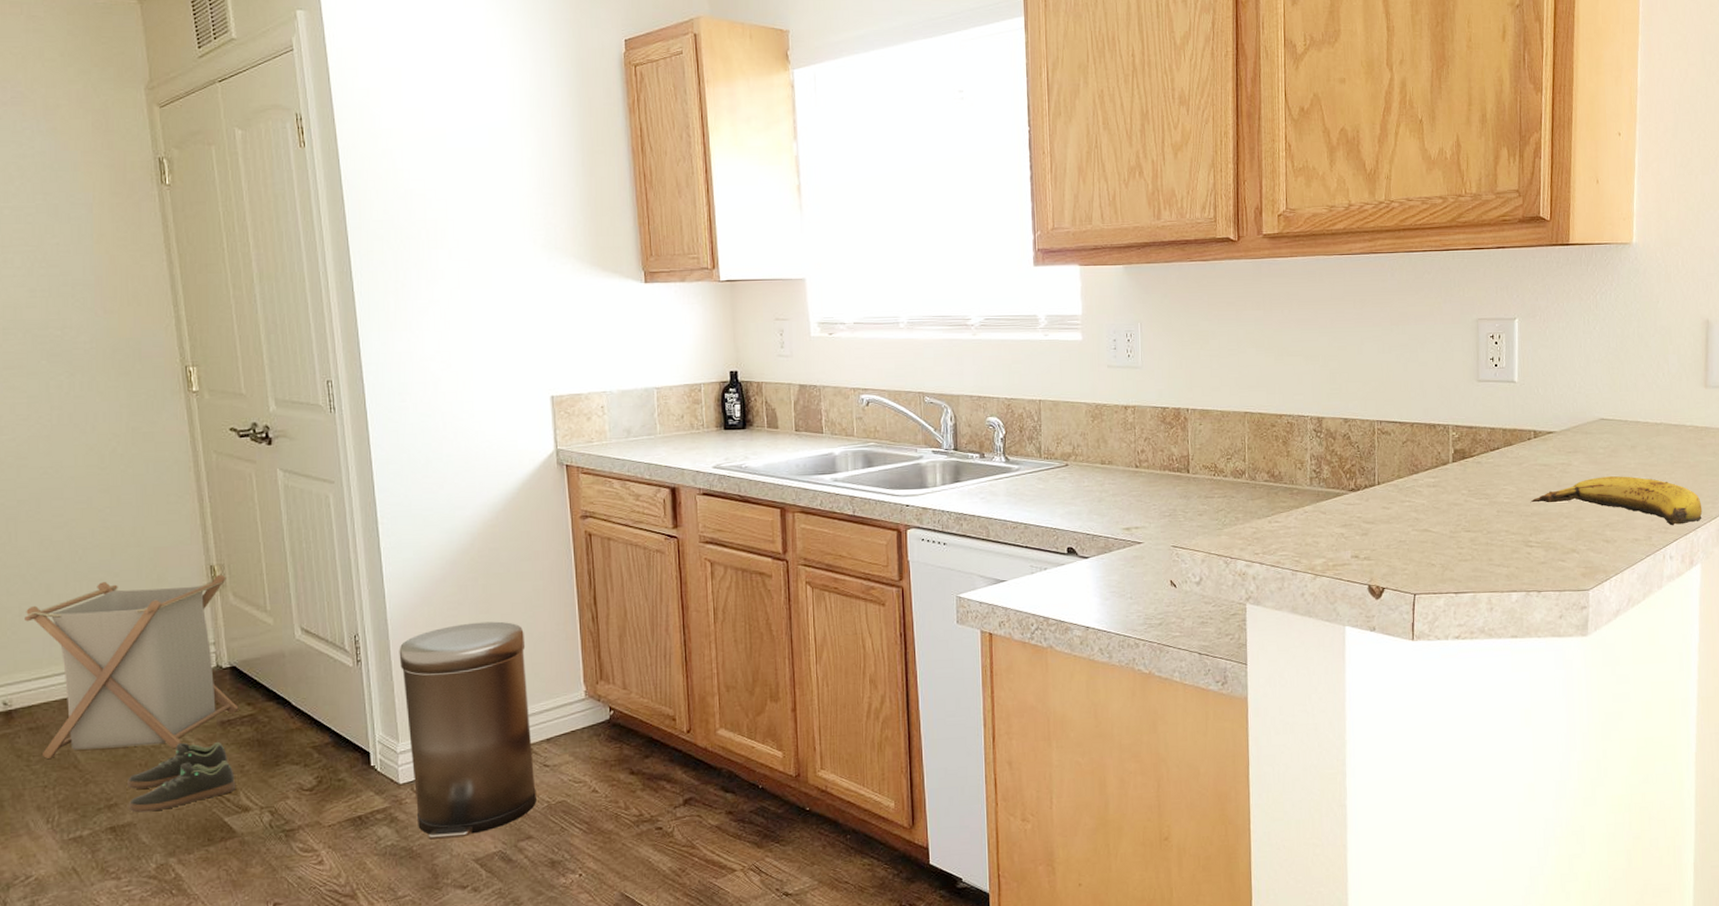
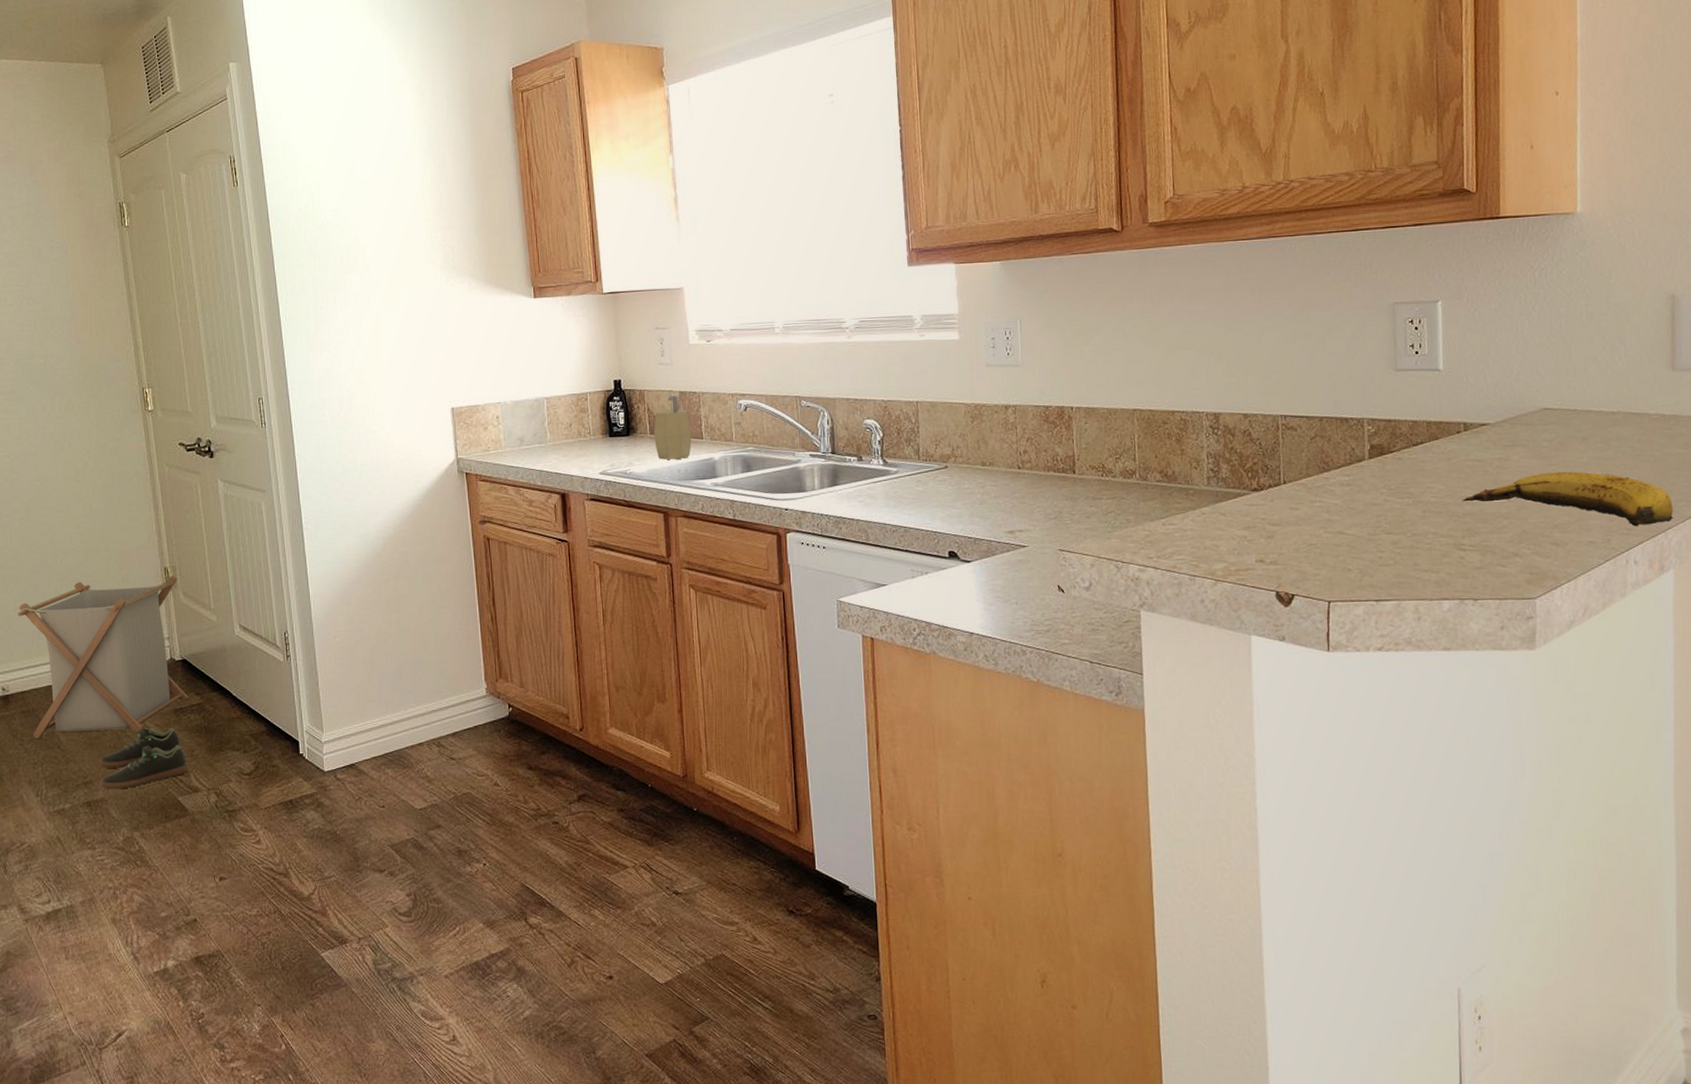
pedal bin: present [399,621,536,840] -> none [322,621,444,825]
soap dispenser: none [771,388,812,454] -> present [654,395,692,460]

